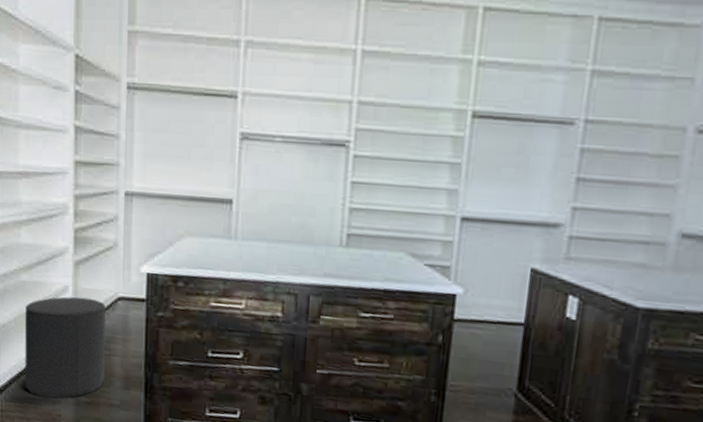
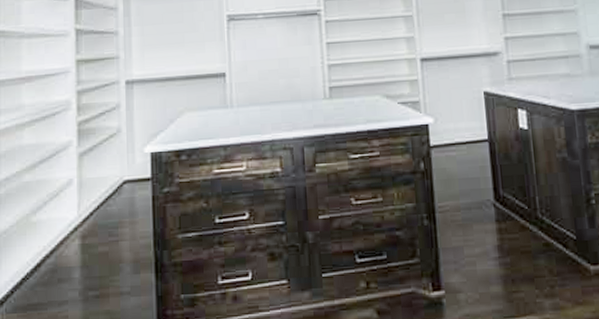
stool: present [24,296,105,399] -> none [27,186,113,300]

